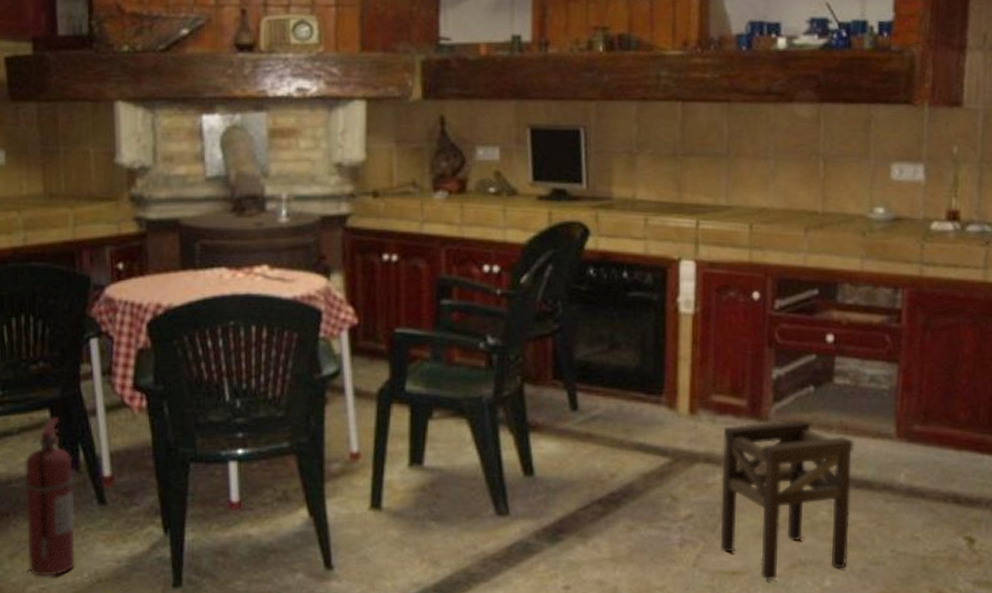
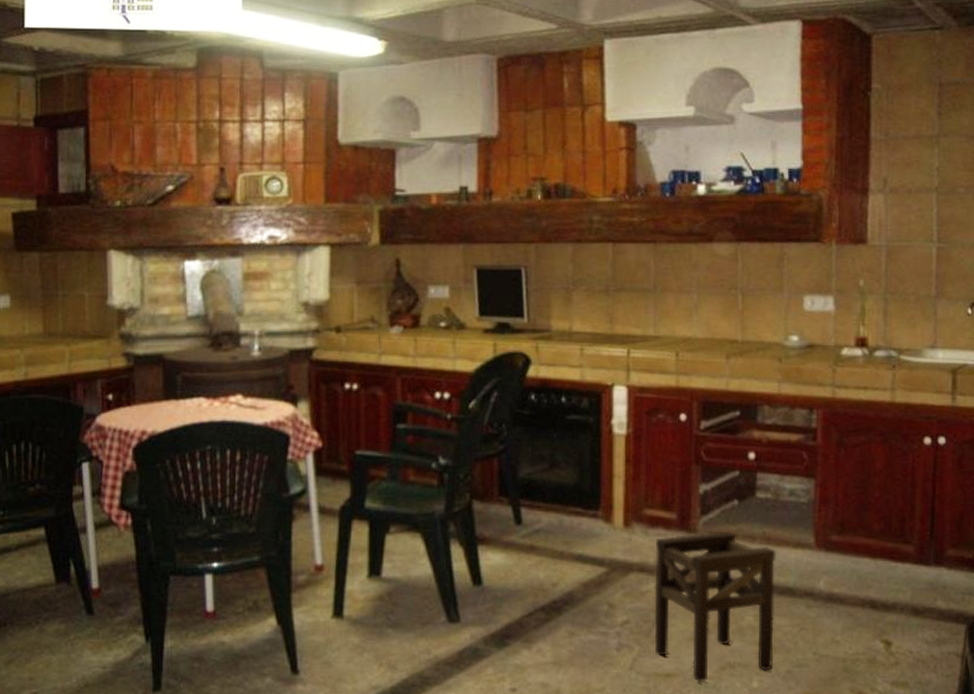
fire extinguisher: present [24,417,76,576] -> none [20,535,66,682]

